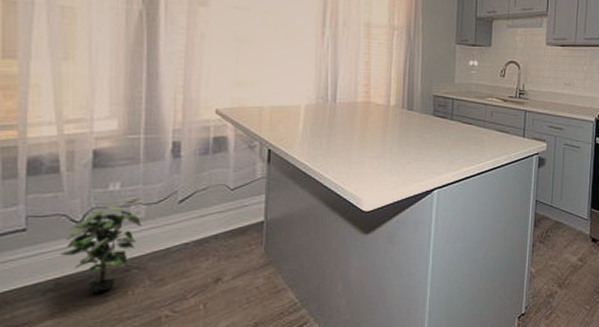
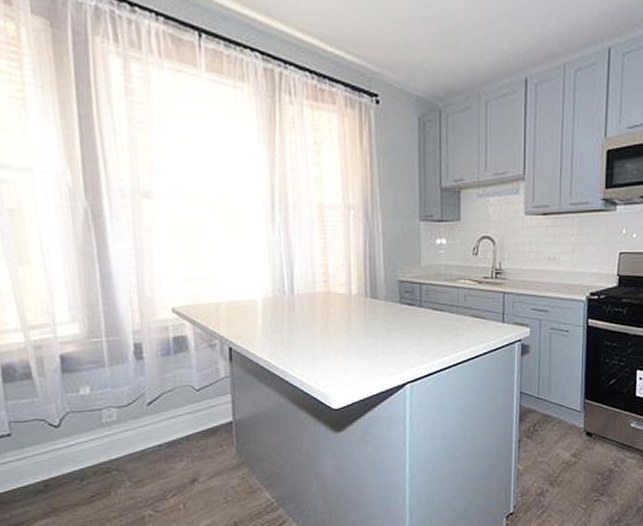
potted plant: present [59,198,142,294] -> none [43,402,116,495]

